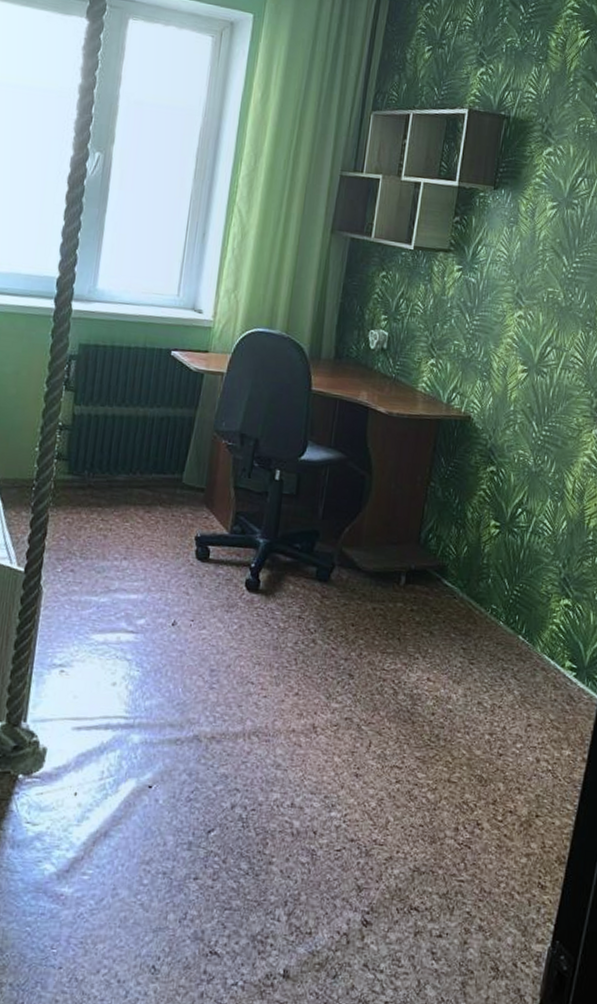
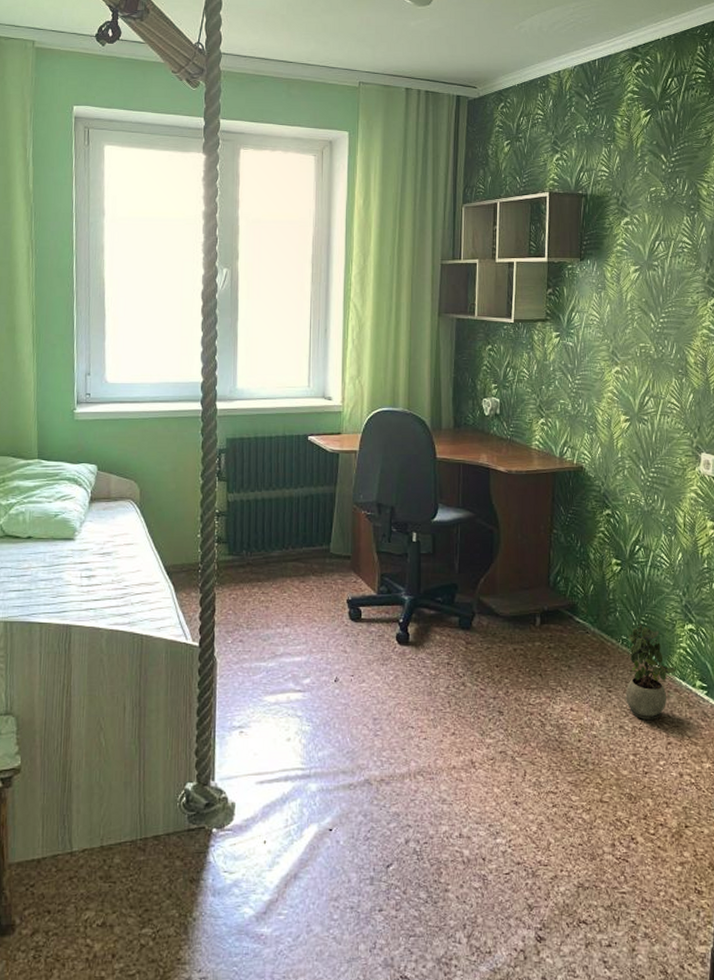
potted plant: none [488,593,546,698] -> present [625,623,676,719]

